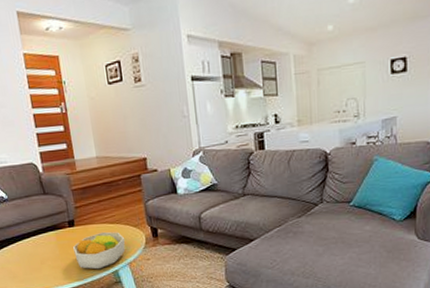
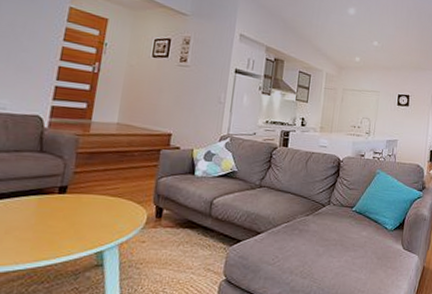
fruit bowl: present [72,231,126,270] -> none [54,204,123,248]

